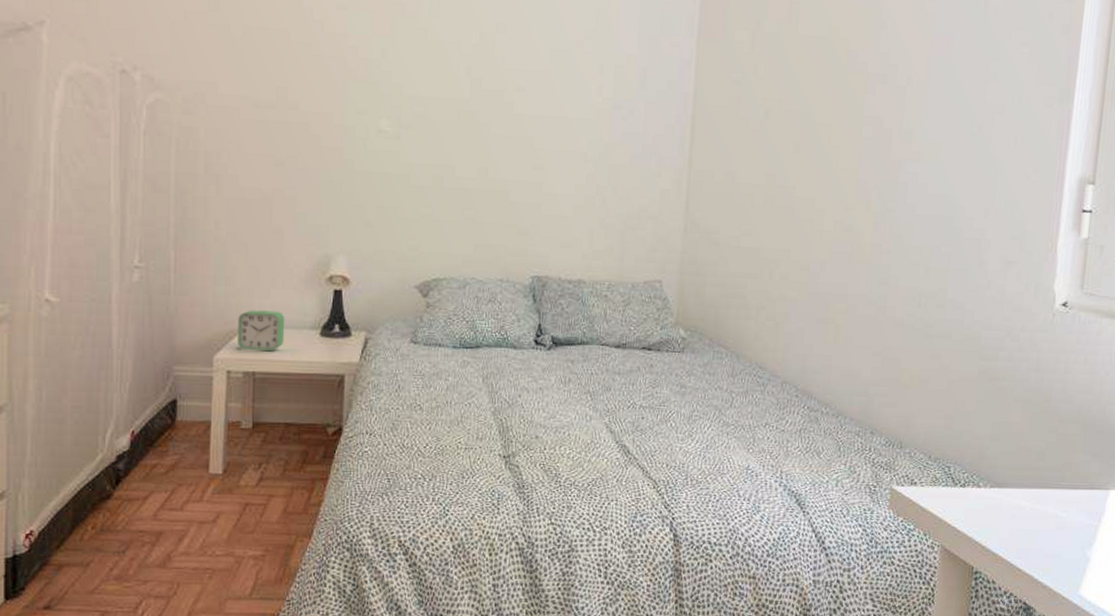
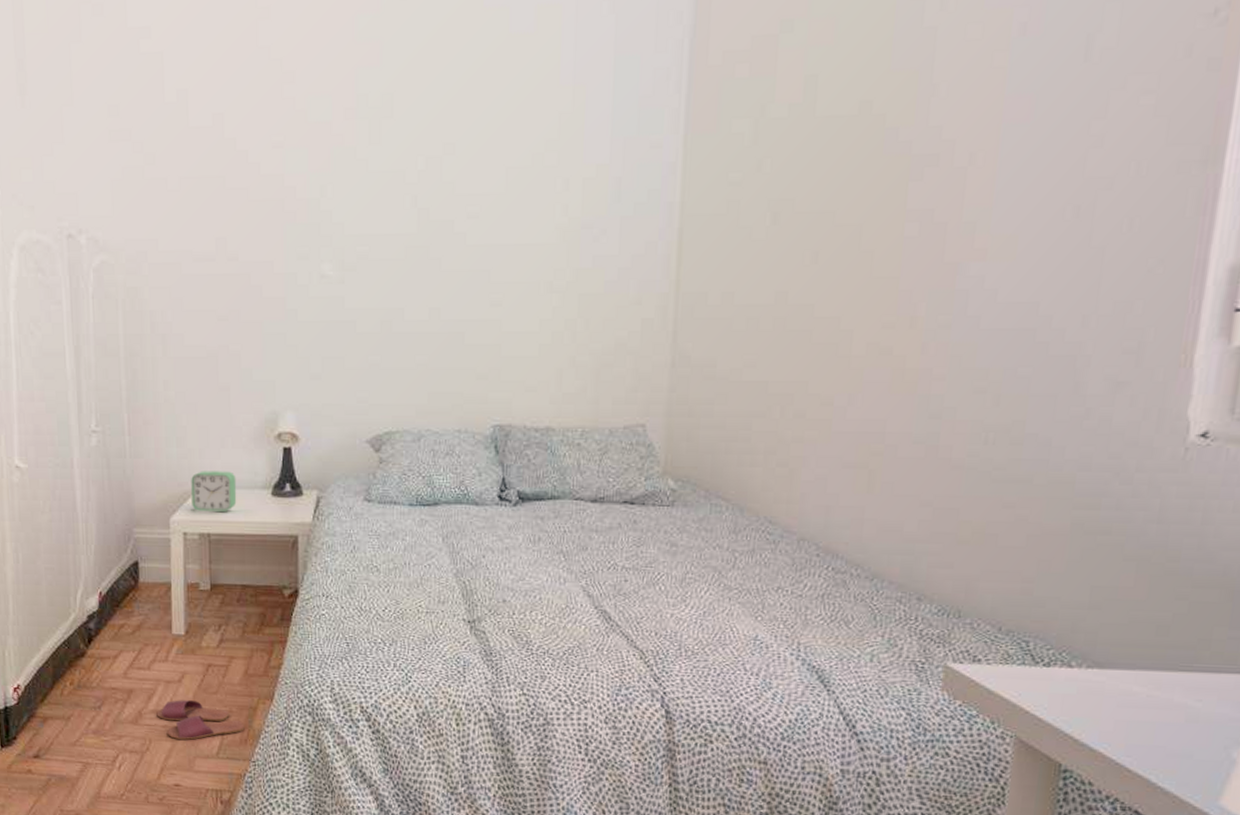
slippers: none [187,541,281,581] -> present [156,700,245,740]

